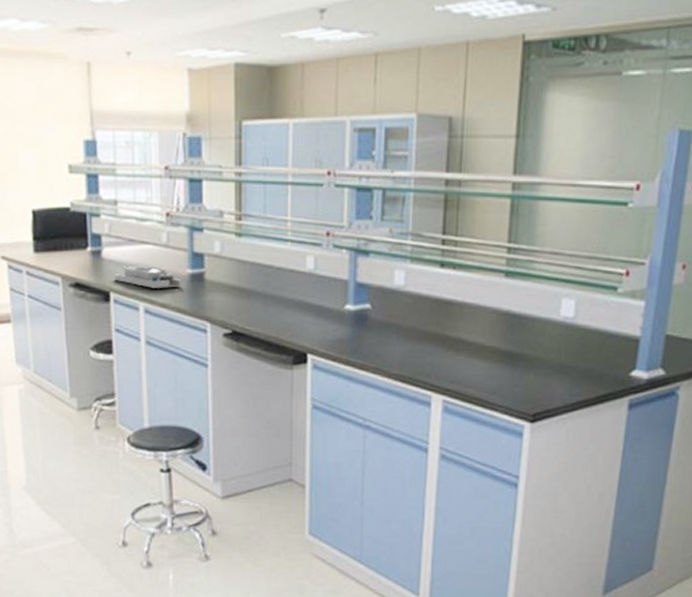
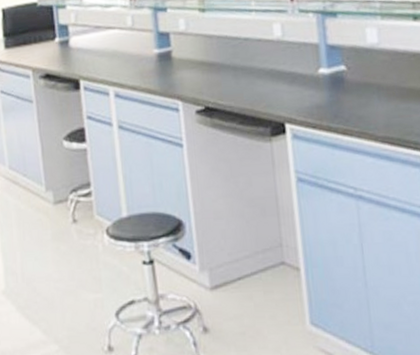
desk organizer: present [114,266,181,288] -> none [82,50,150,72]

